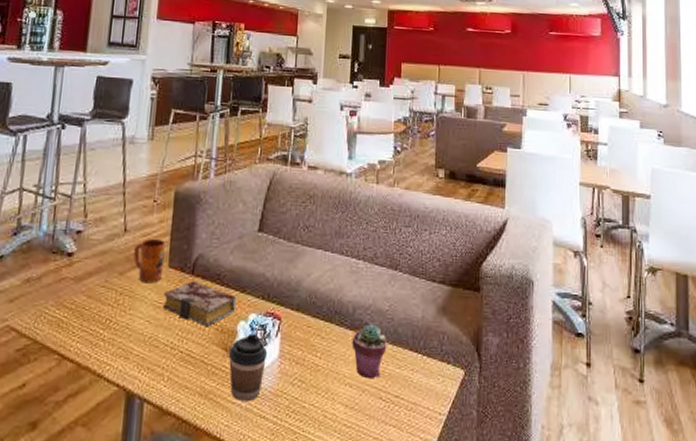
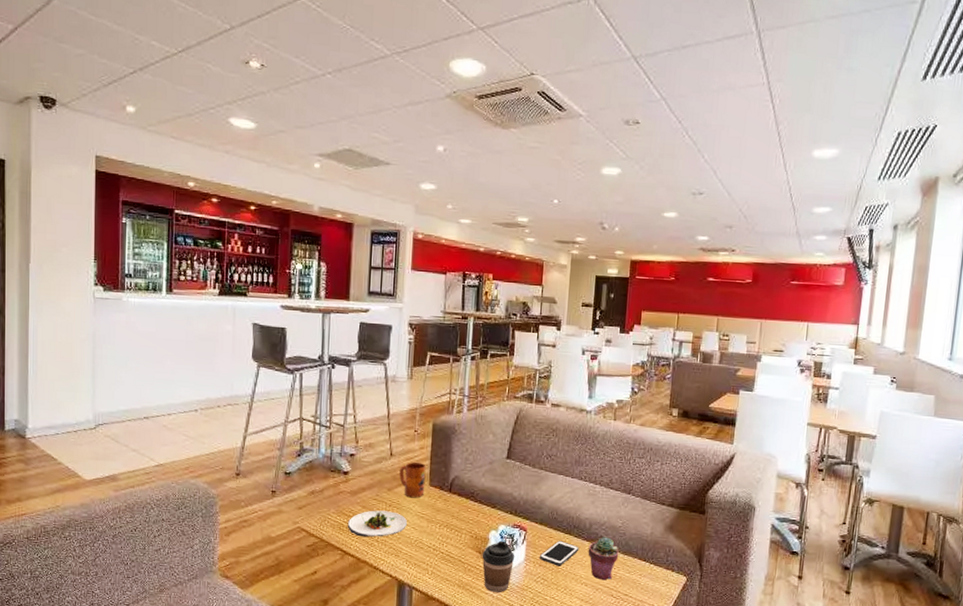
salad plate: none [68,300,140,336] -> present [347,510,407,537]
book: present [163,281,237,327] -> none [426,497,488,534]
cell phone: none [295,331,342,364] -> present [539,541,579,567]

